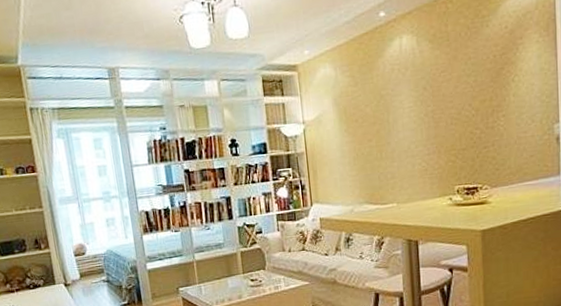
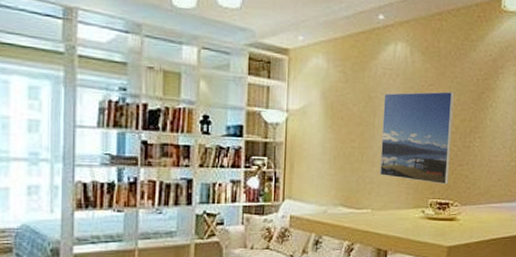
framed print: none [395,74,475,170] -> present [380,91,454,185]

